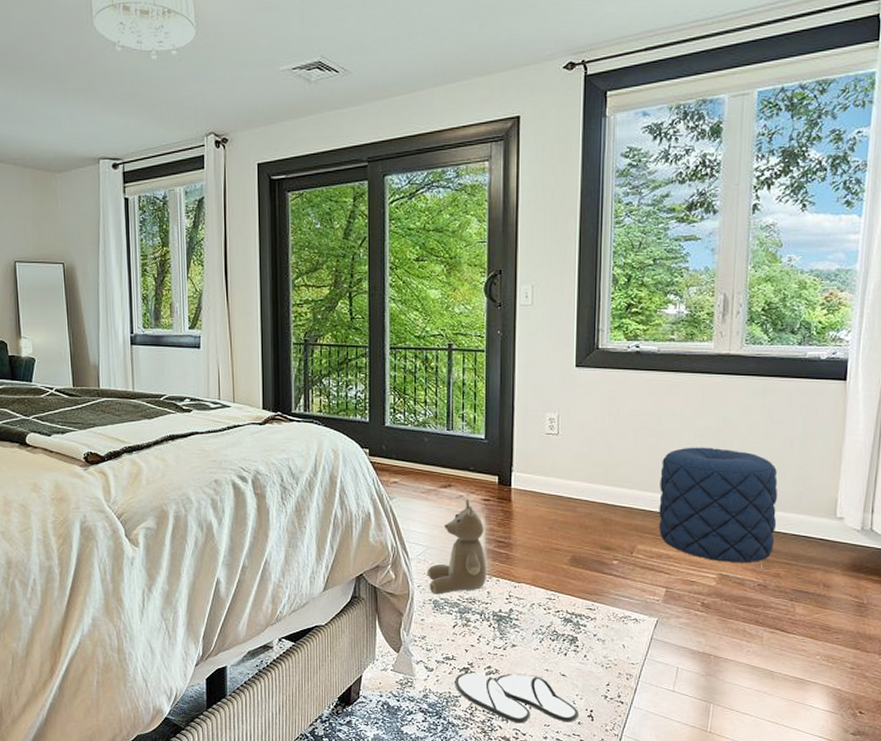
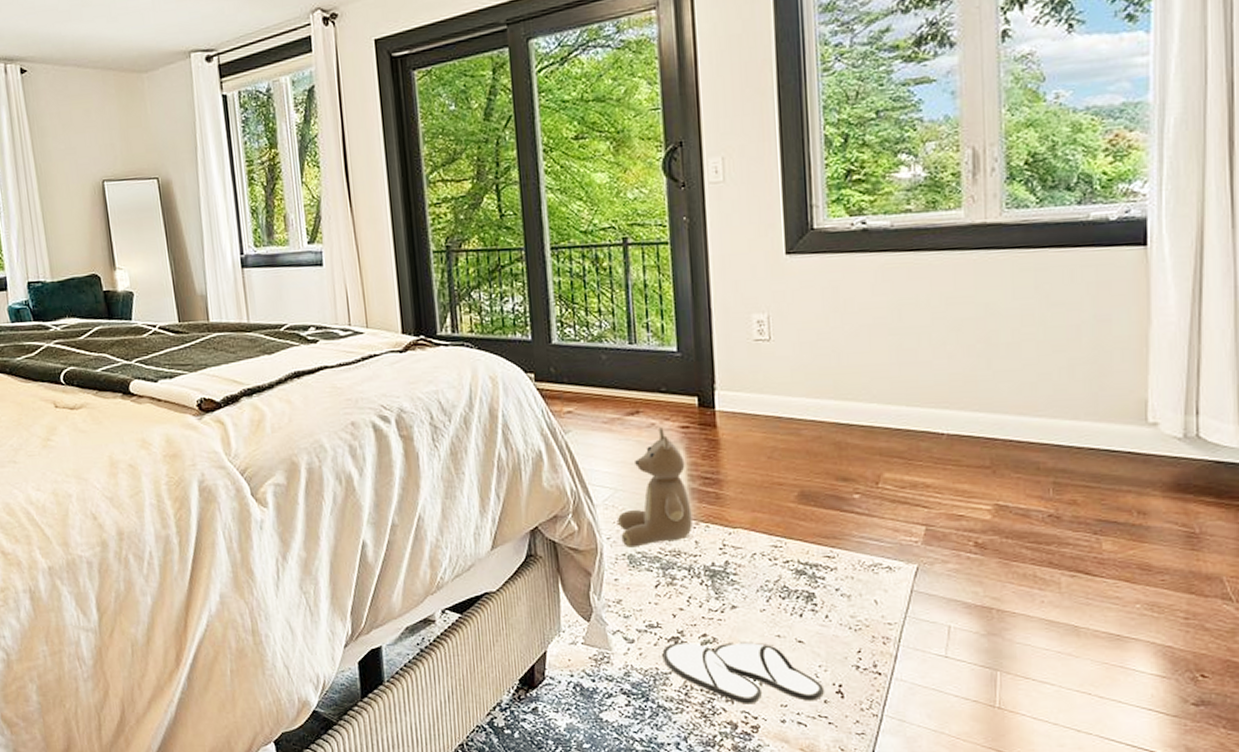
pouf: present [658,447,778,563] -> none [906,343,1067,489]

